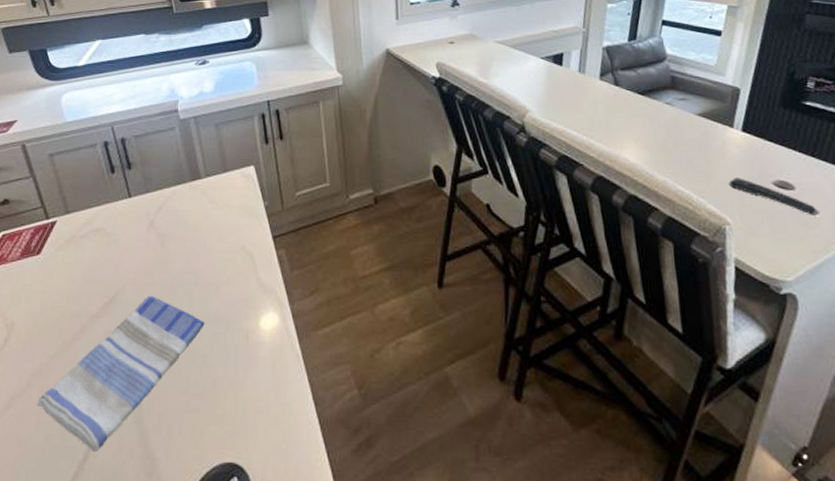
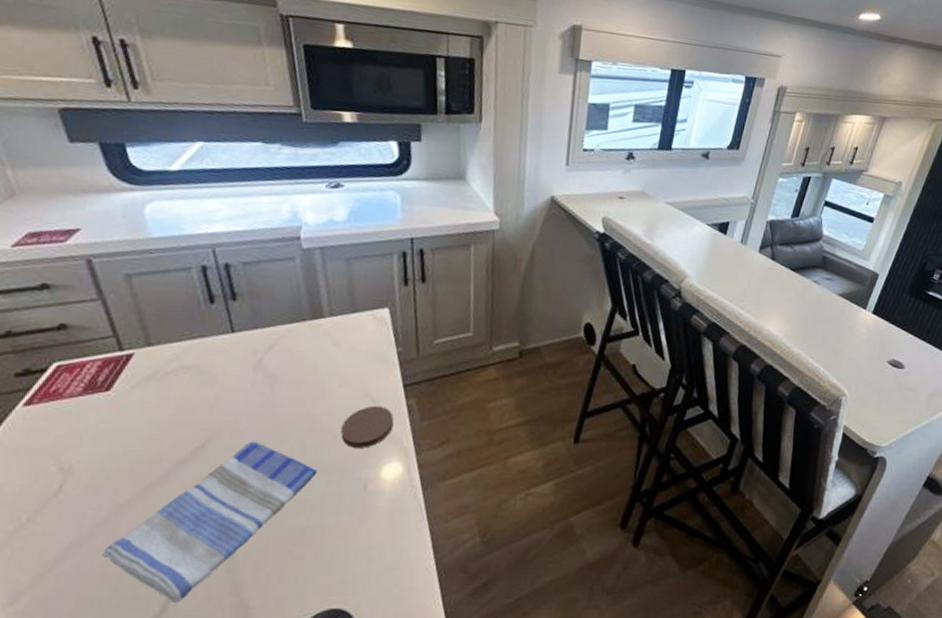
coaster: none [222,258,267,299] -> present [340,405,394,448]
remote control: present [728,178,821,215] -> none [852,355,920,392]

